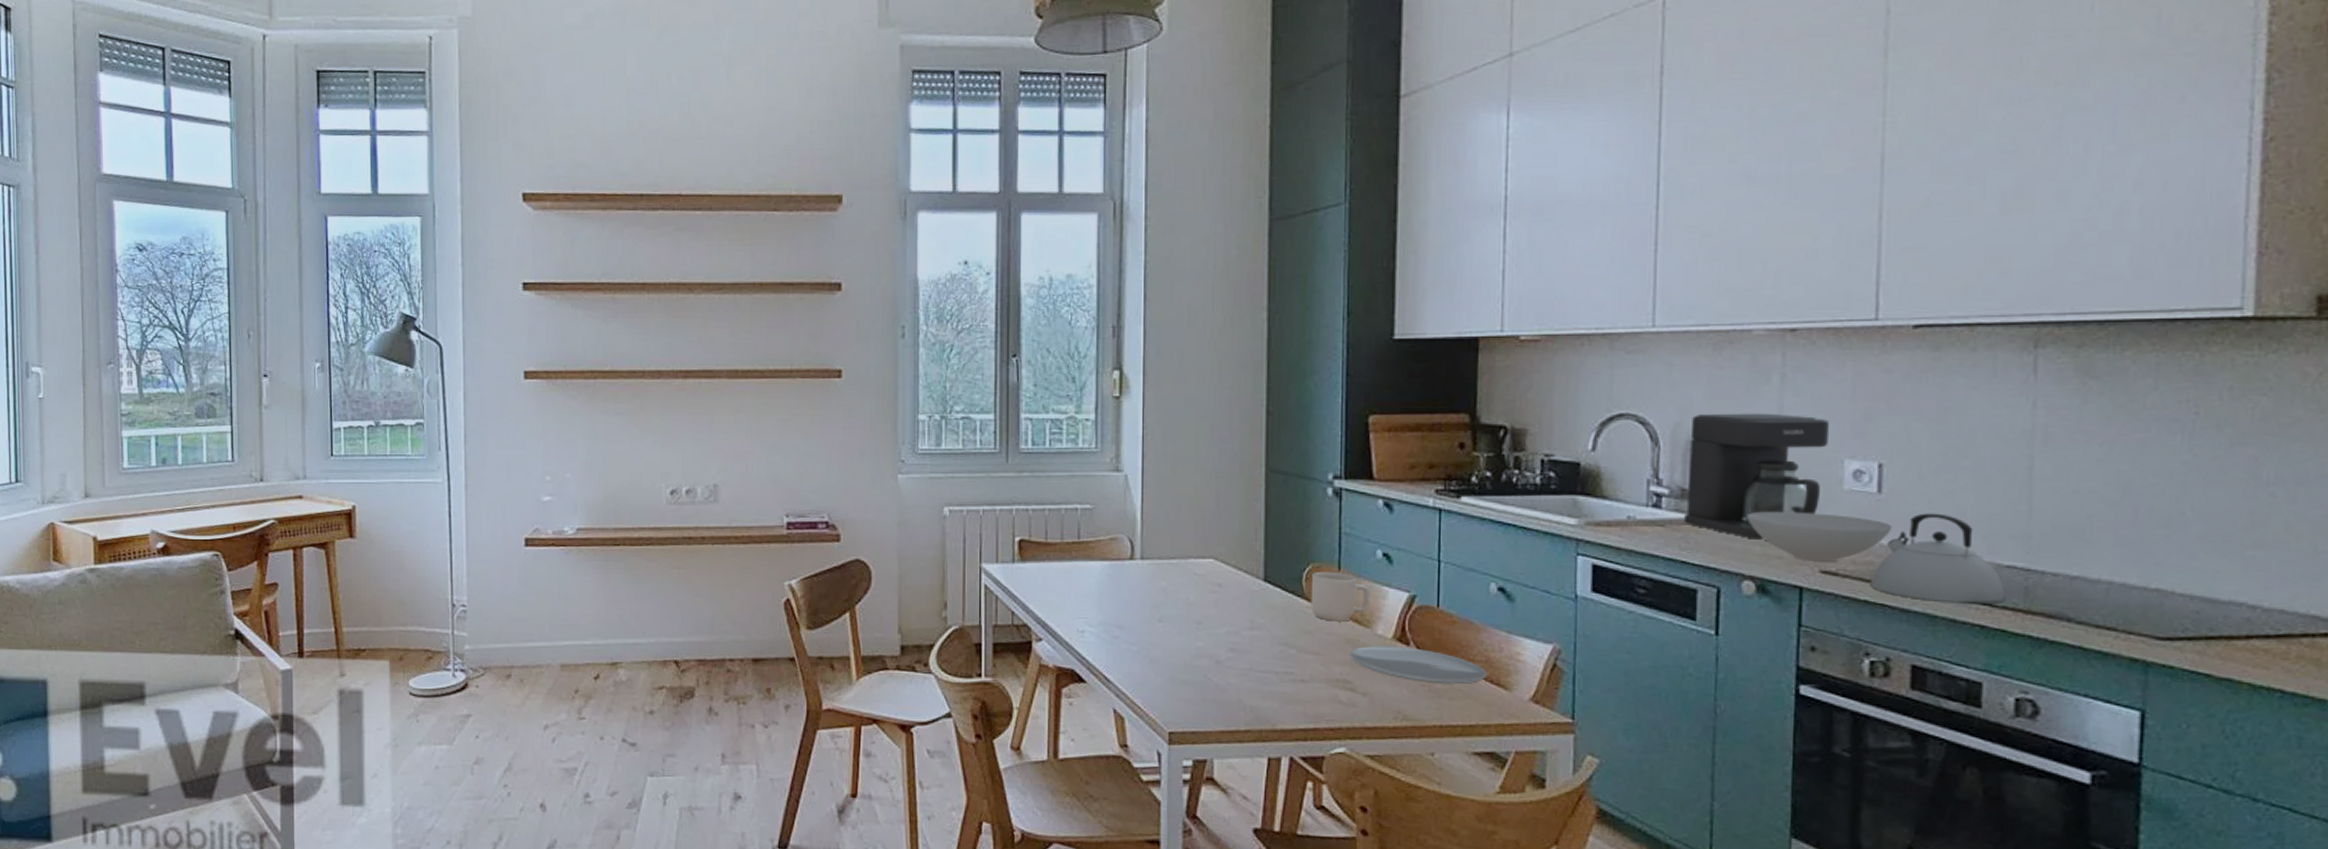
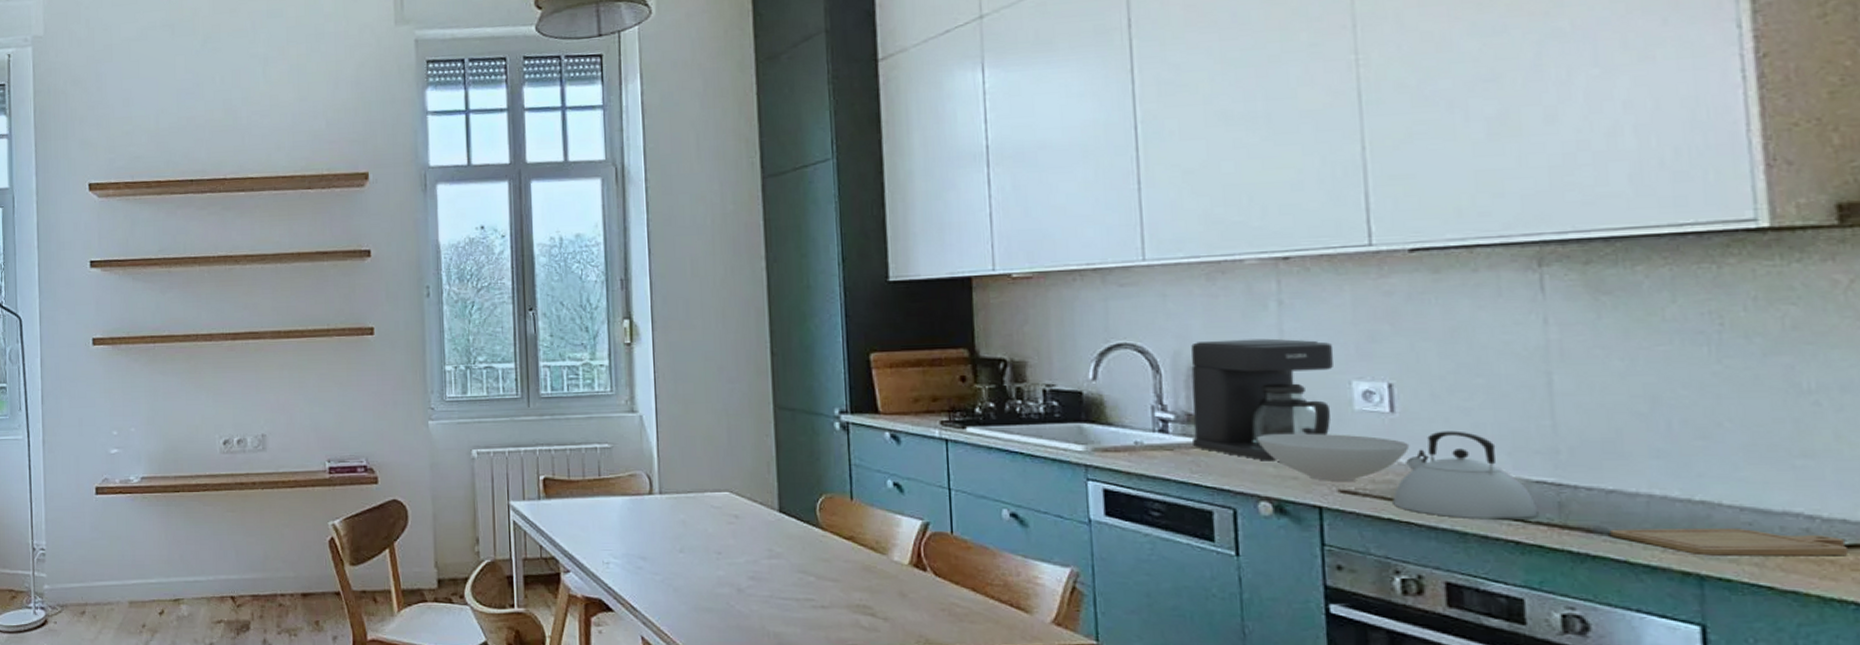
mug: present [1311,571,1370,622] -> none [825,501,884,549]
plate: present [1349,645,1487,685] -> none [867,571,1007,609]
chopping board: none [2069,615,2283,646] -> present [1610,527,1849,556]

